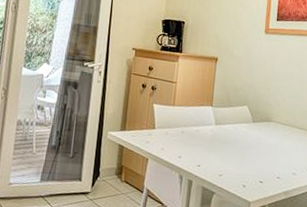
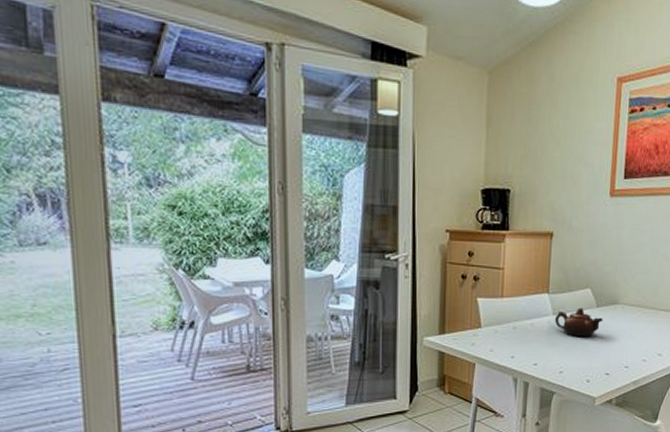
teapot: none [217,121,258,148] -> present [555,308,603,338]

